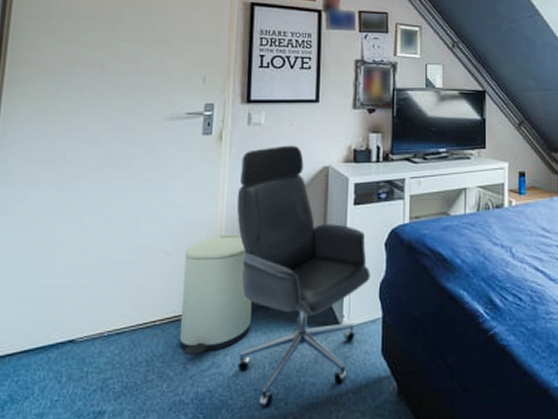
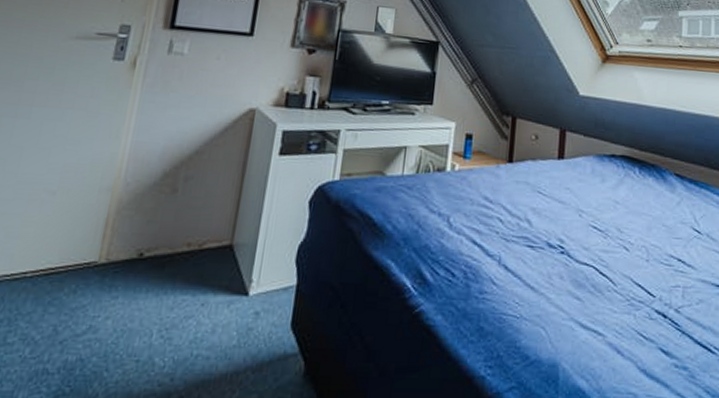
pedal bin: present [179,233,252,354] -> none [52,175,147,315]
office chair: present [236,145,371,408] -> none [119,80,289,383]

